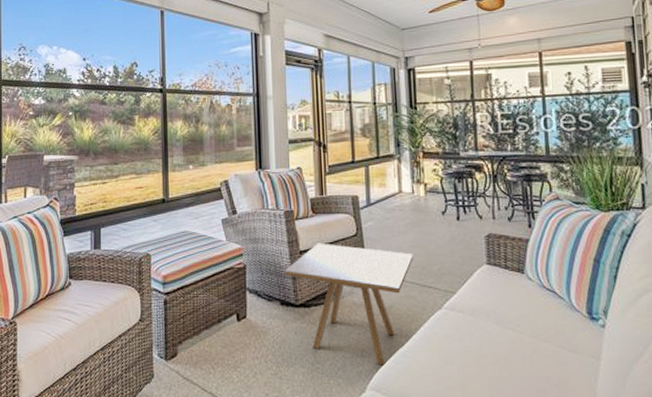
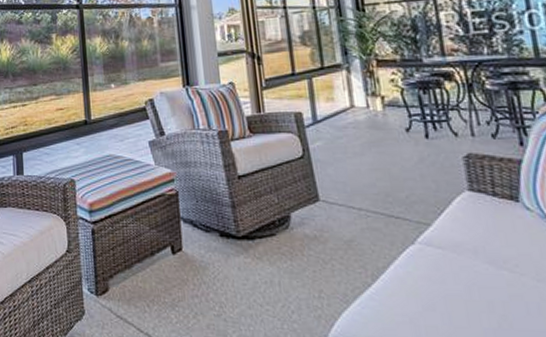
side table: present [285,243,414,366] -> none [222,166,375,310]

